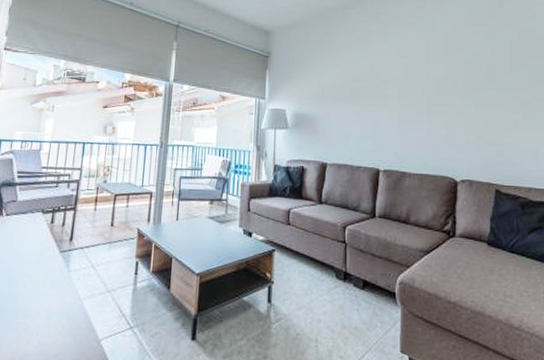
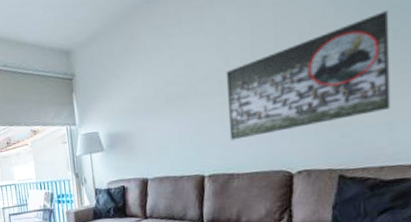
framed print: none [404,58,535,141] -> present [225,11,391,140]

